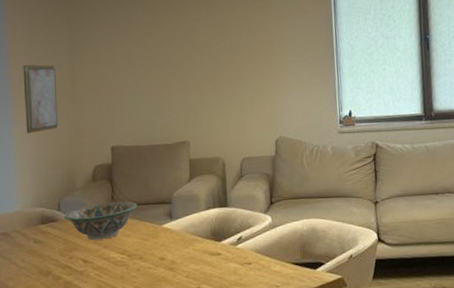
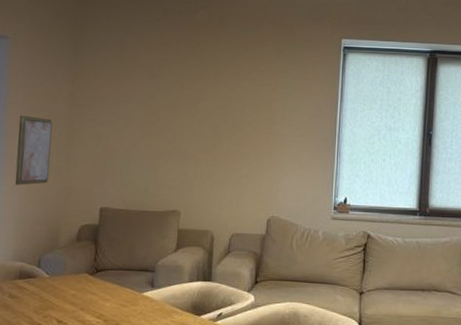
decorative bowl: present [63,201,138,241] -> none [42,263,120,301]

